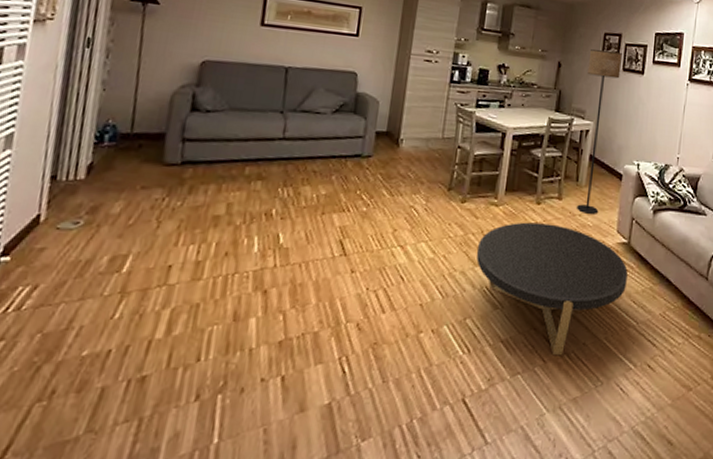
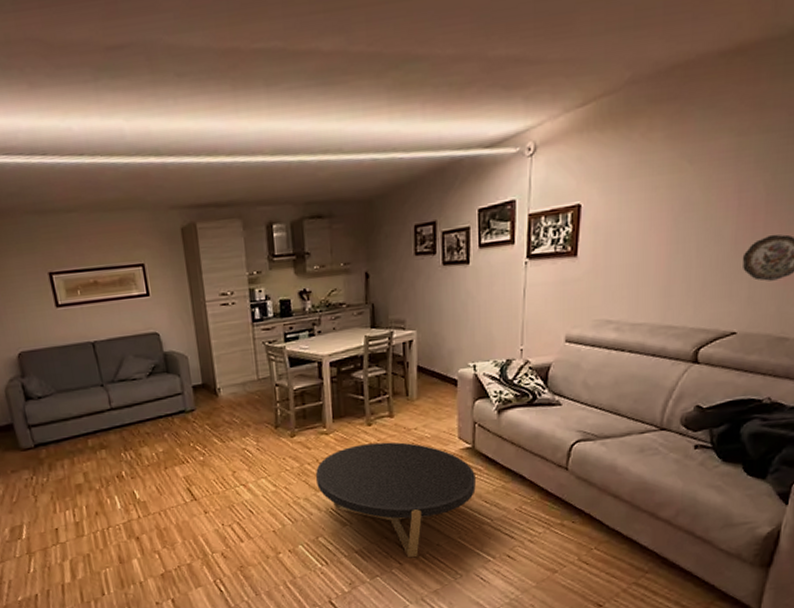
floor lamp: present [577,49,622,214] -> none [399,243,441,426]

